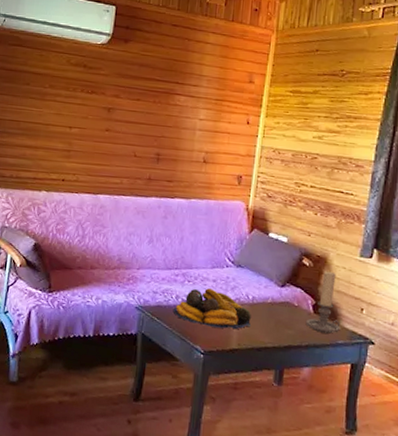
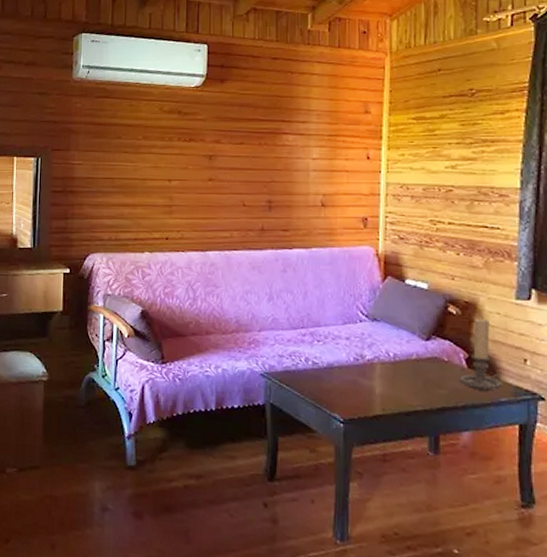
fruit bowl: present [173,288,252,330] -> none [303,347,396,393]

